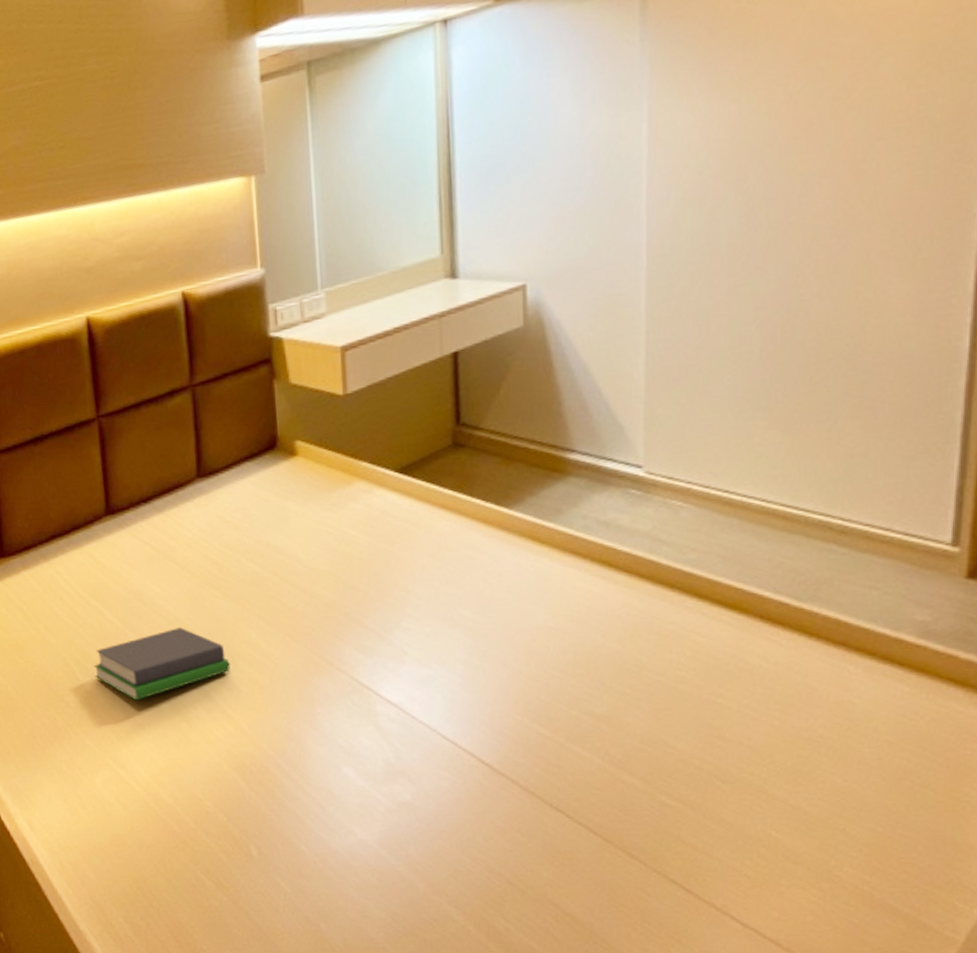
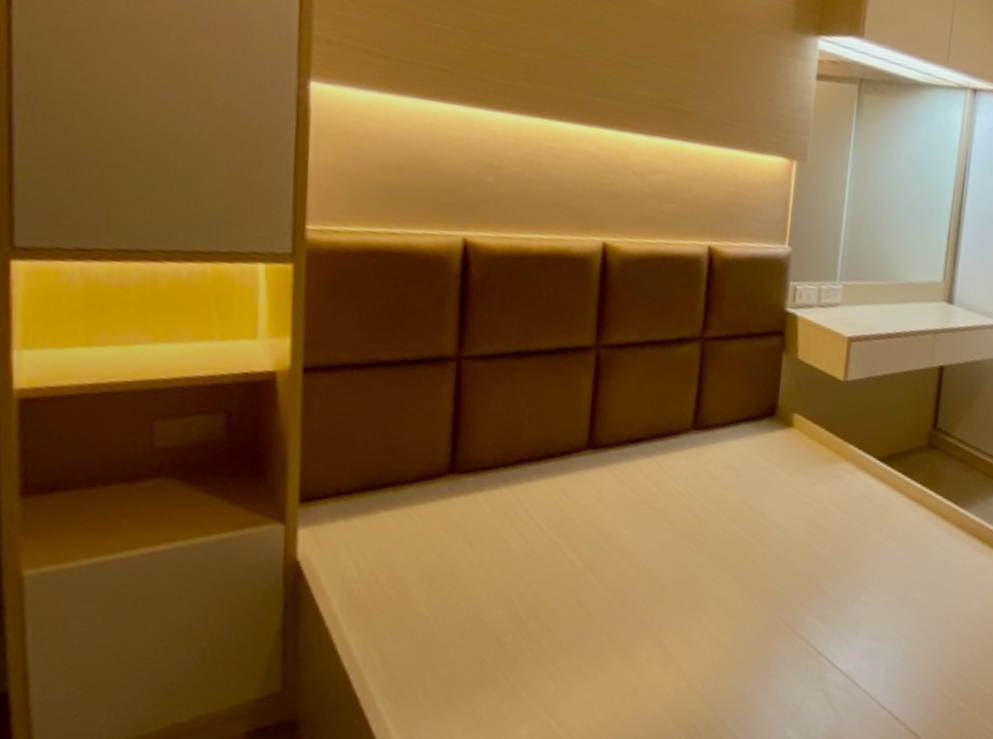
book: present [93,627,231,701] -> none [541,576,694,649]

